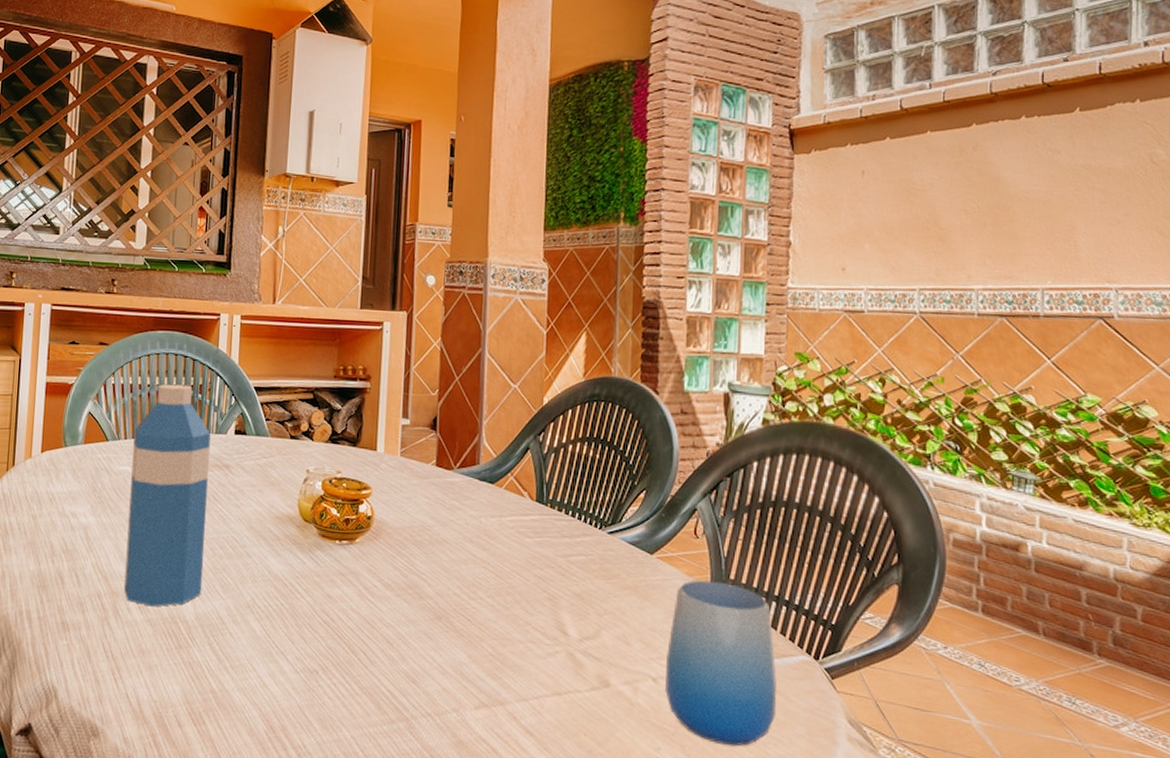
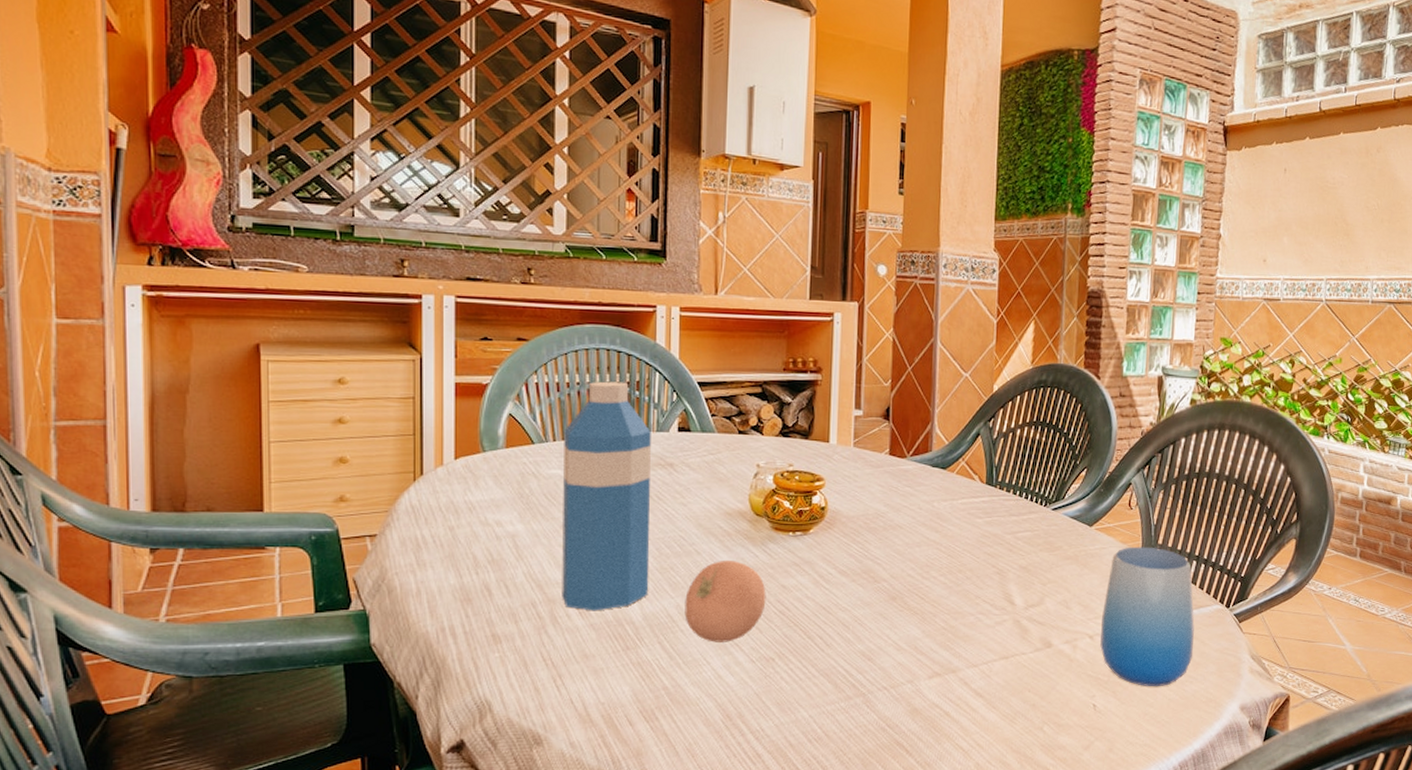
fruit: none [234,564,312,650] -> present [685,560,766,642]

